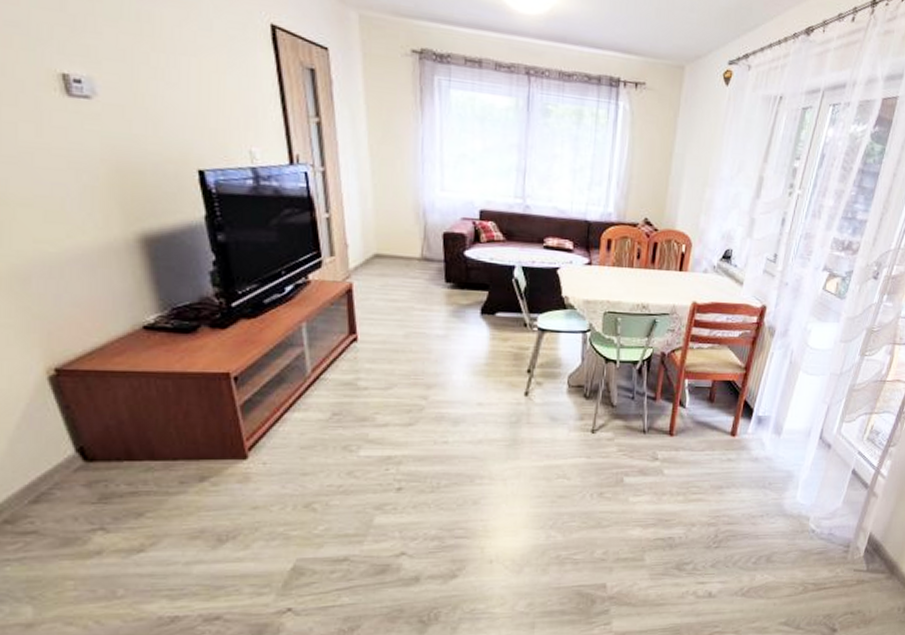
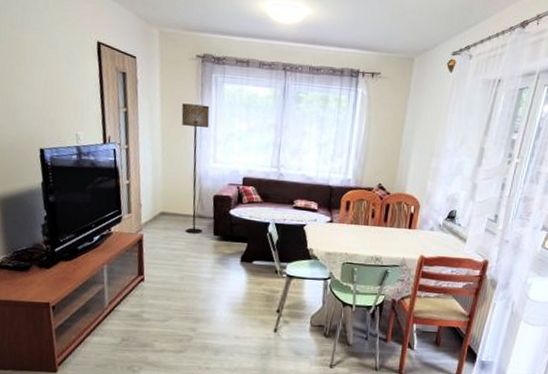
floor lamp: none [394,113,433,281] -> present [181,103,210,234]

